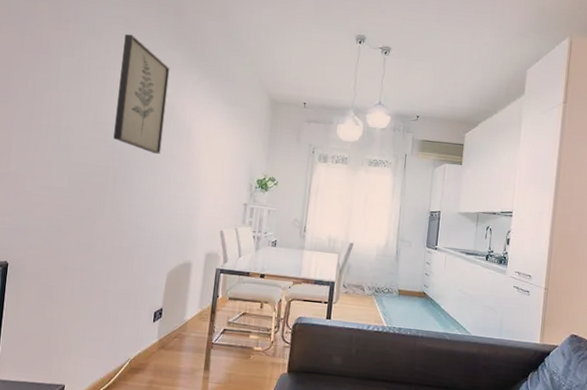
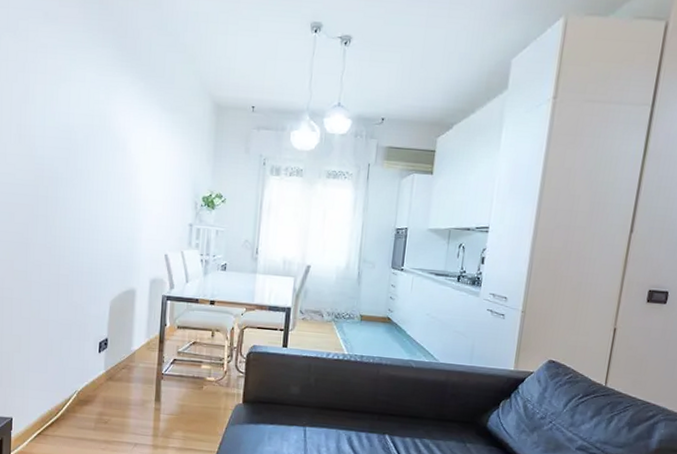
wall art: present [113,33,170,154] -> none [41,29,98,170]

